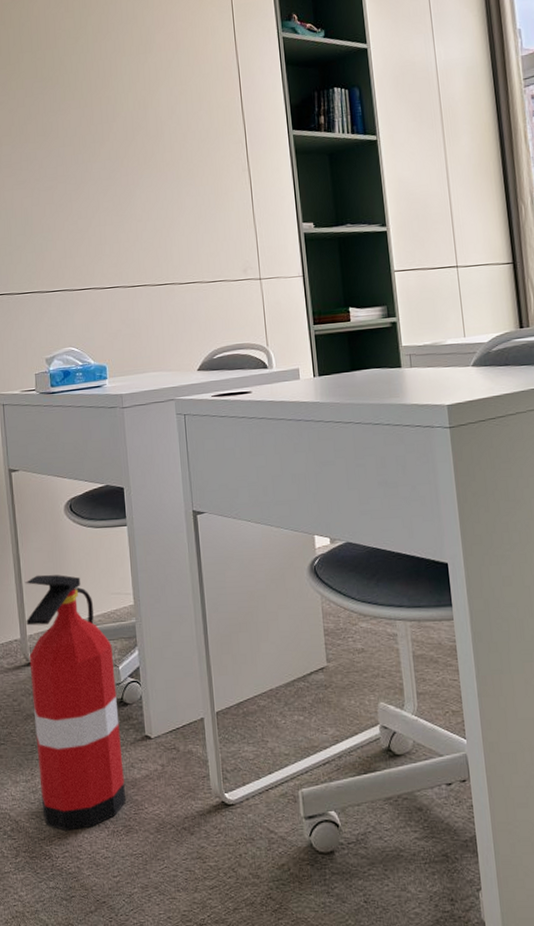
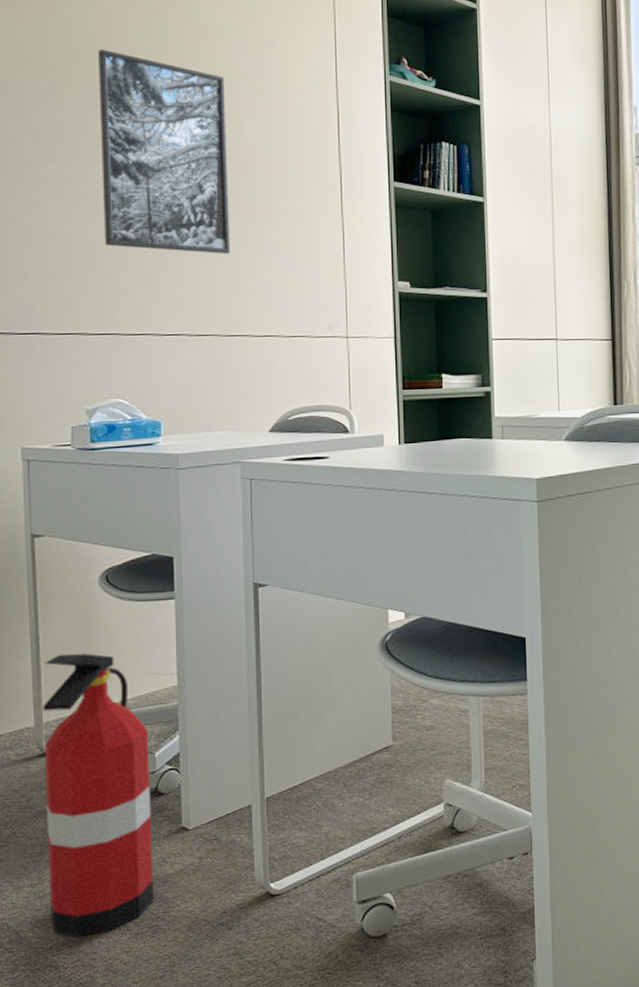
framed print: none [37,43,155,214] -> present [97,49,231,254]

